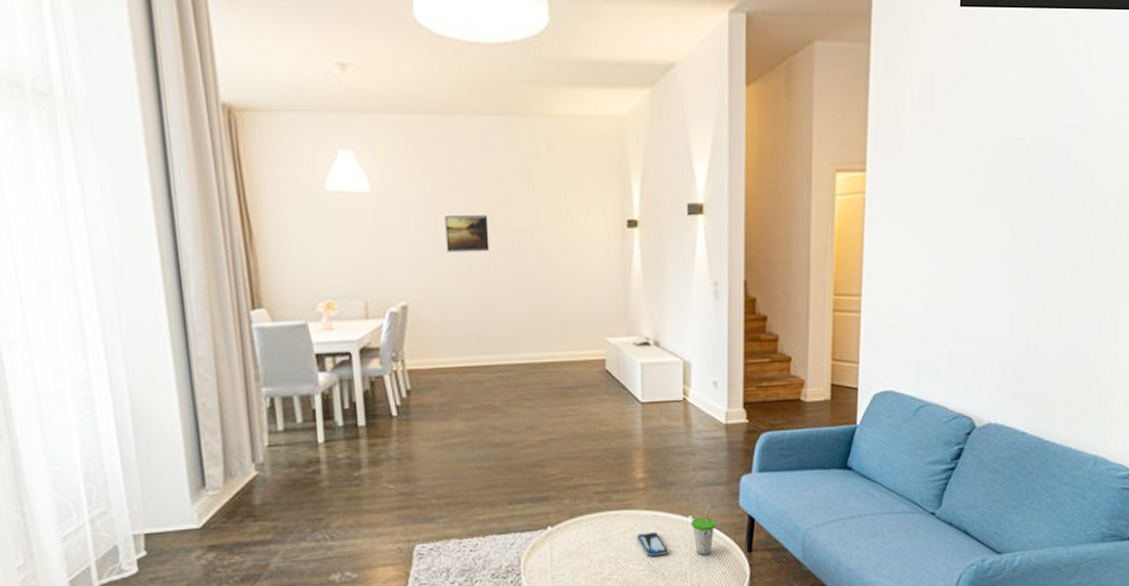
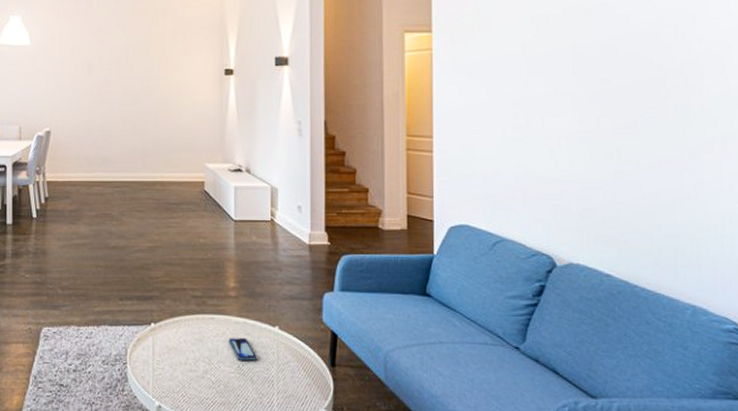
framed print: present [444,215,490,253] -> none [82,64,115,92]
cup: present [691,505,715,555] -> none [278,318,300,365]

